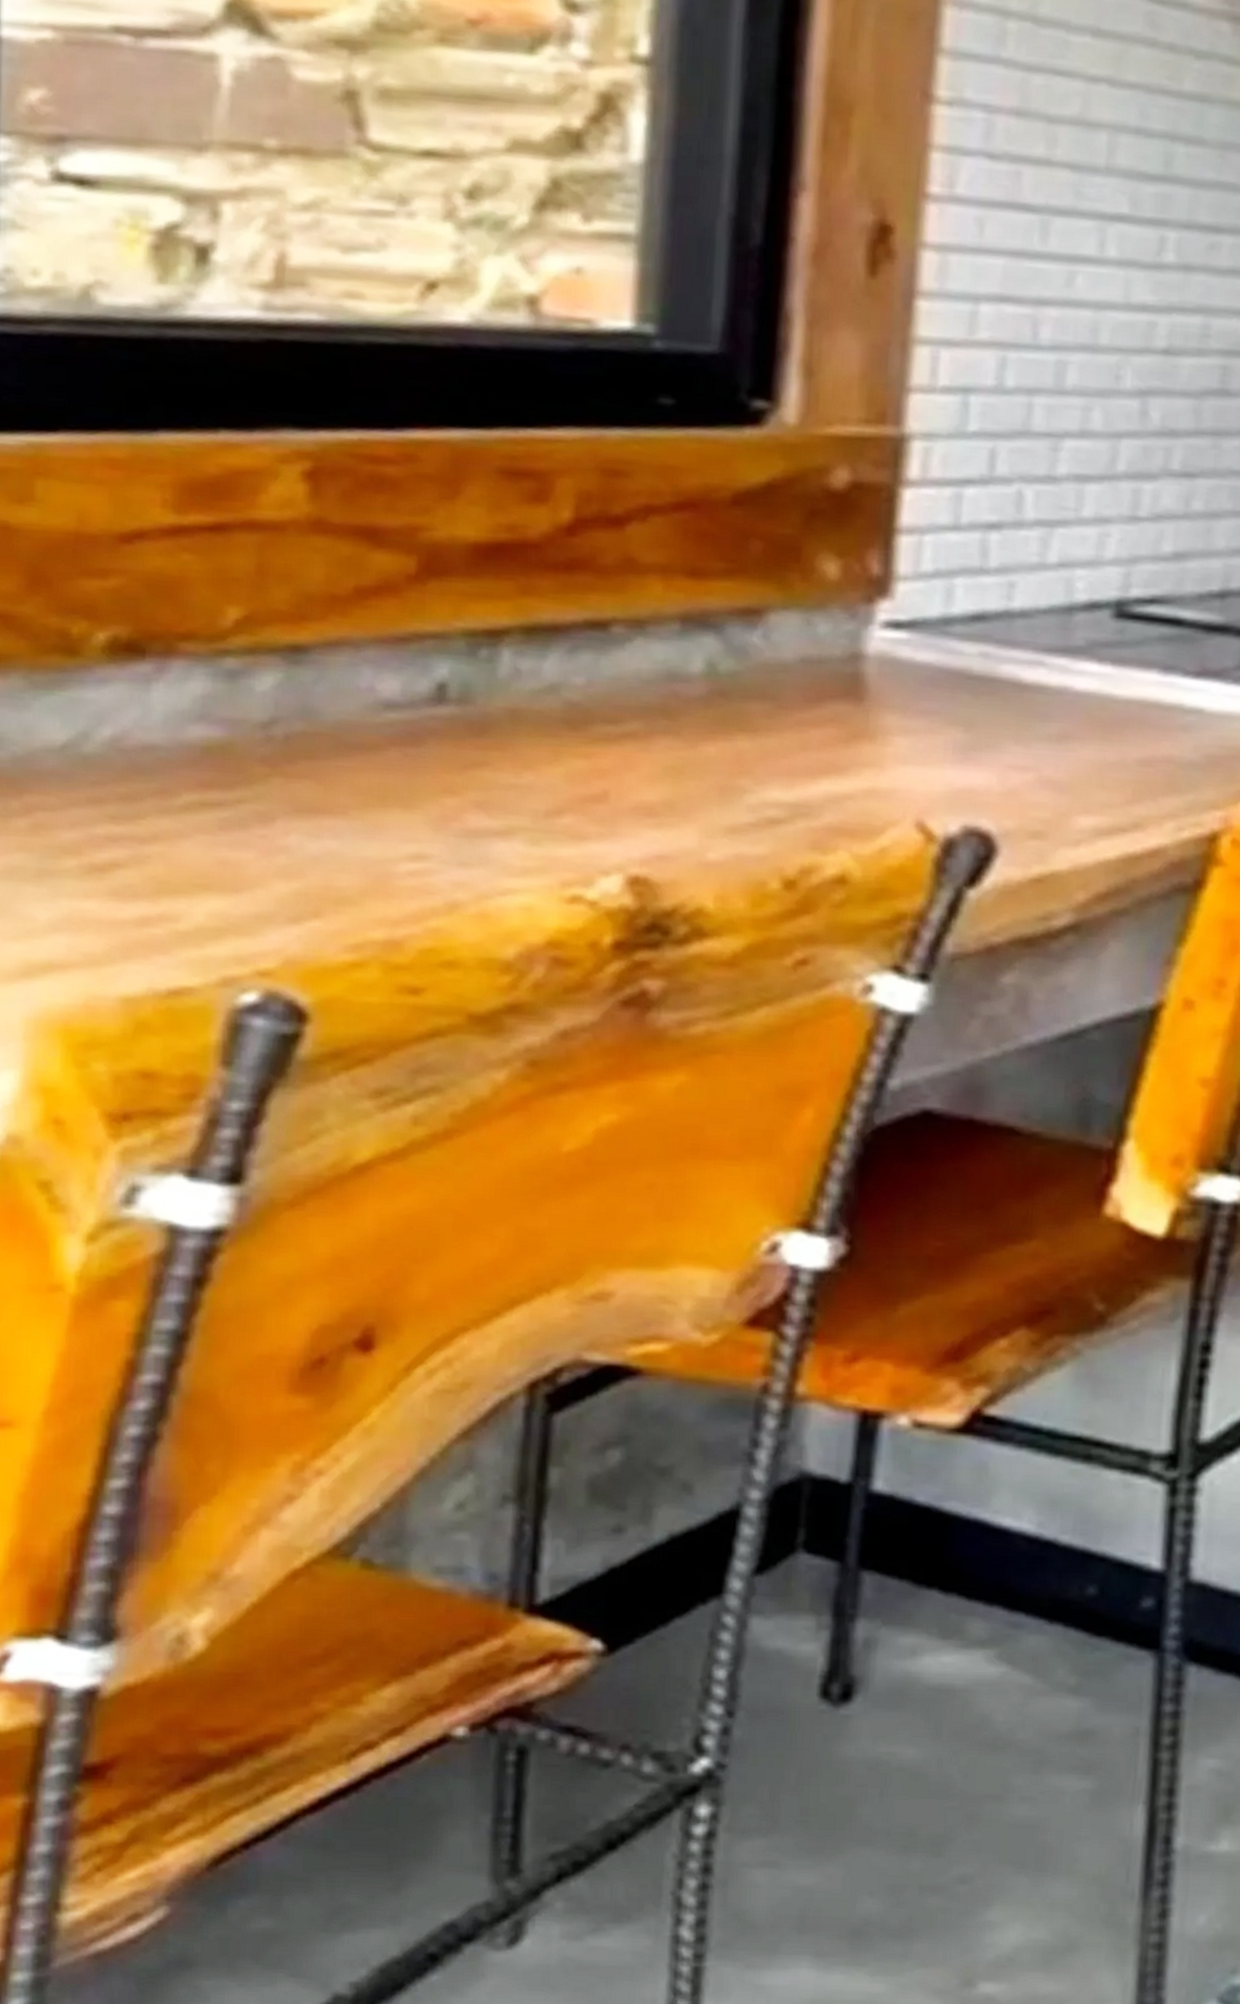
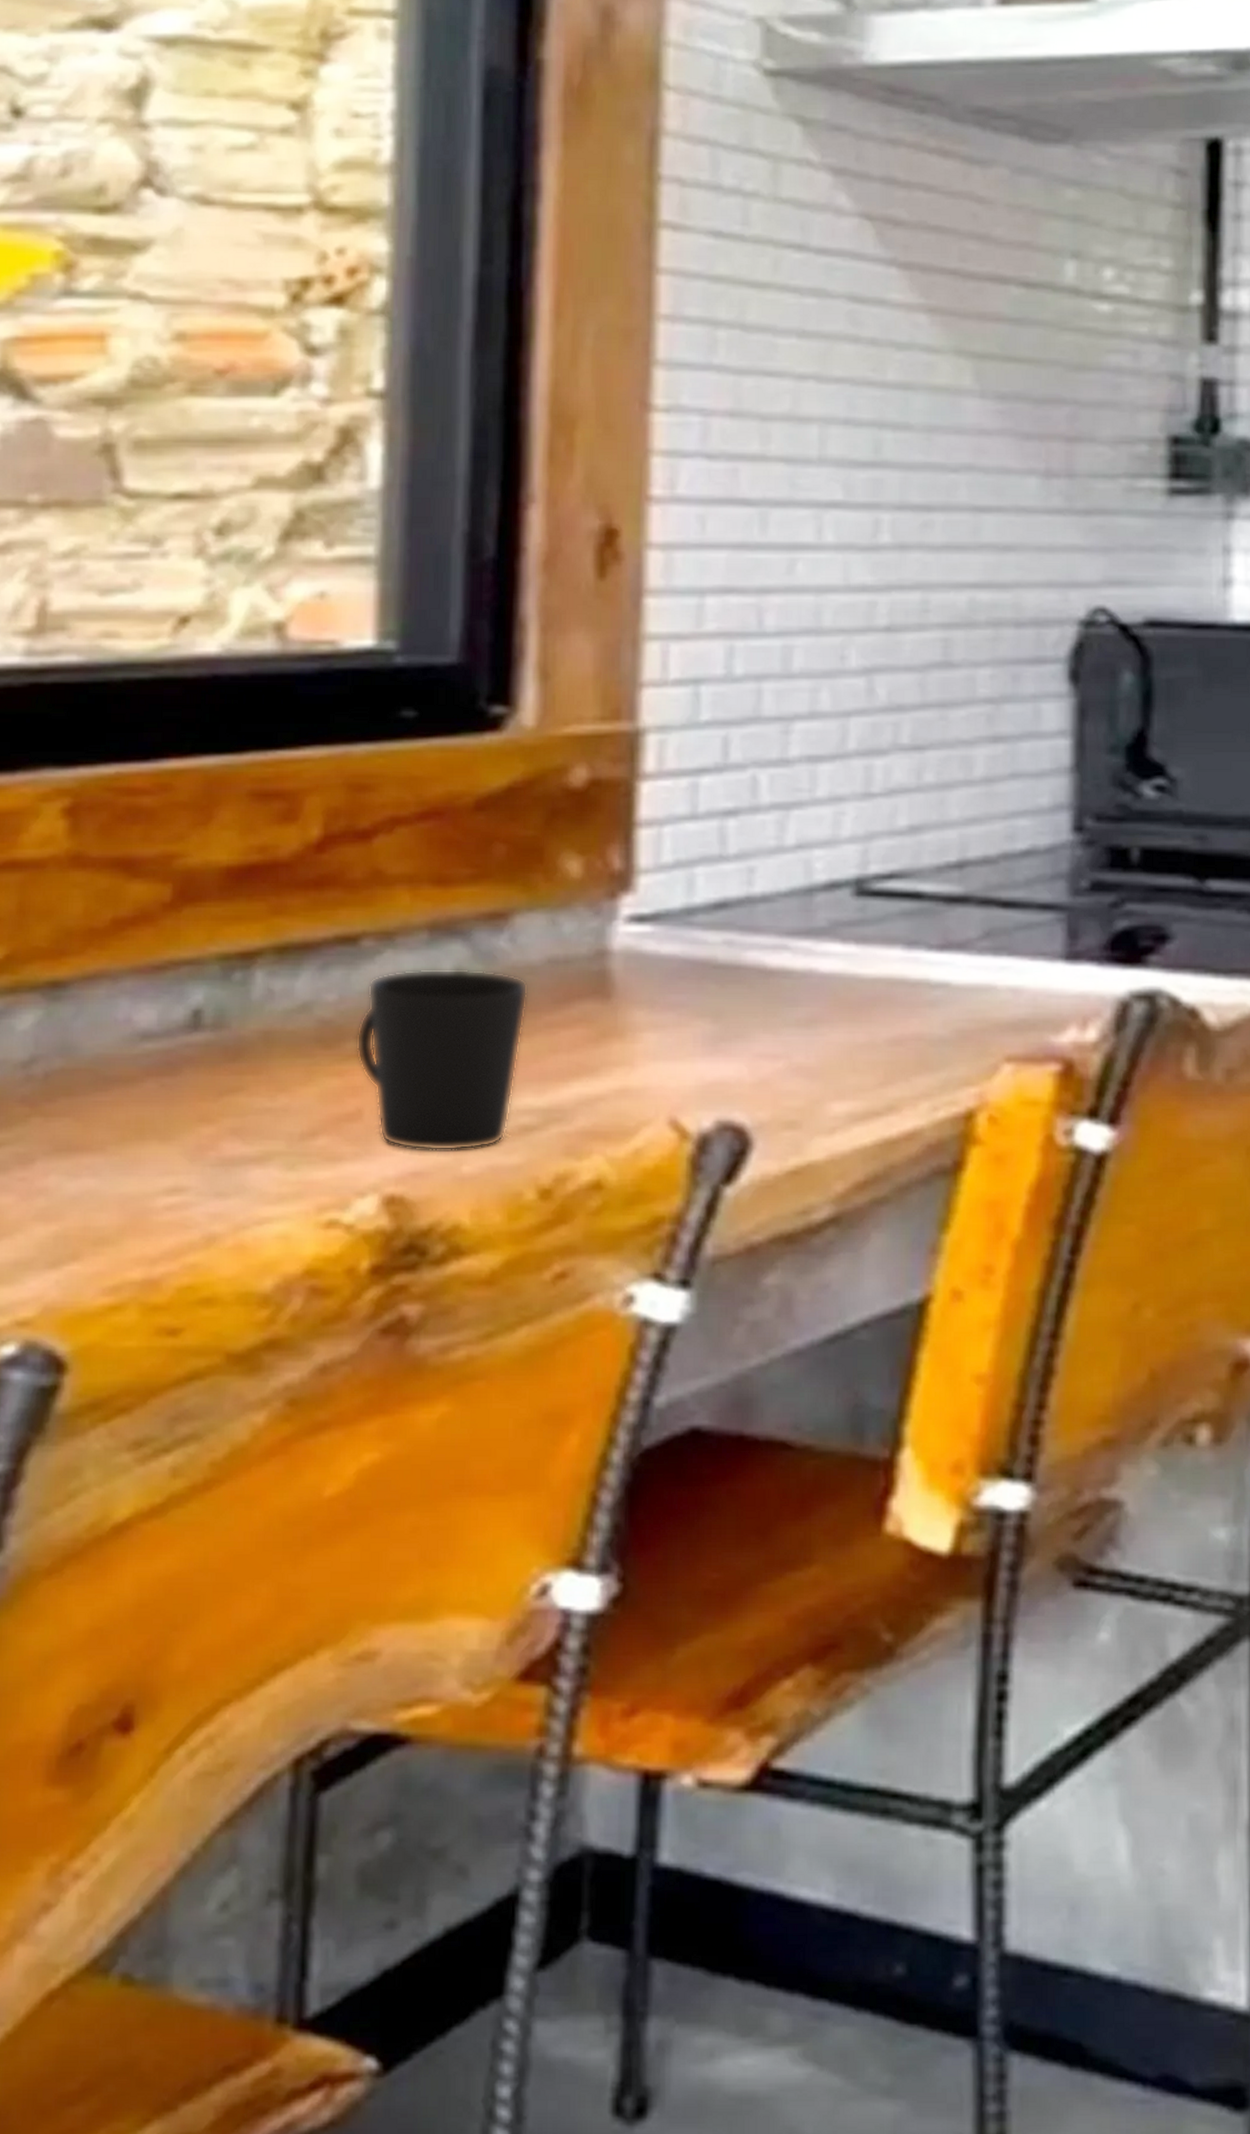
cup: none [603,658,781,839] -> present [355,968,529,1153]

